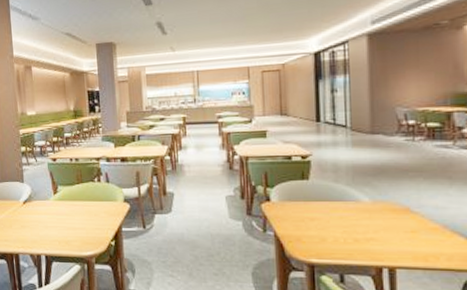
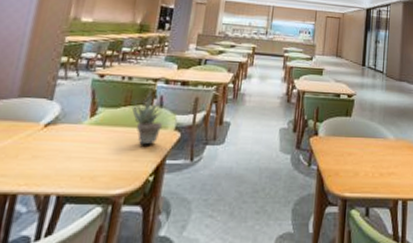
succulent plant: none [83,169,113,215] -> present [131,91,166,145]

